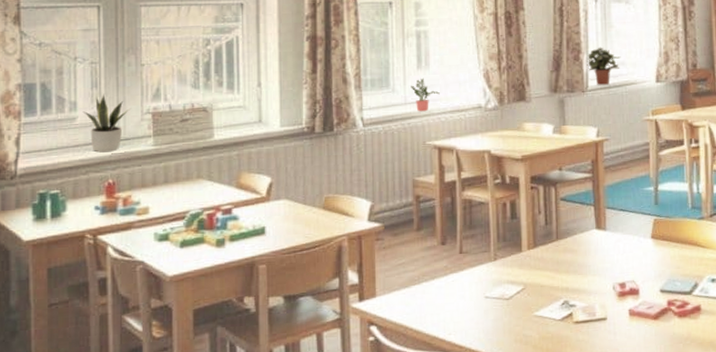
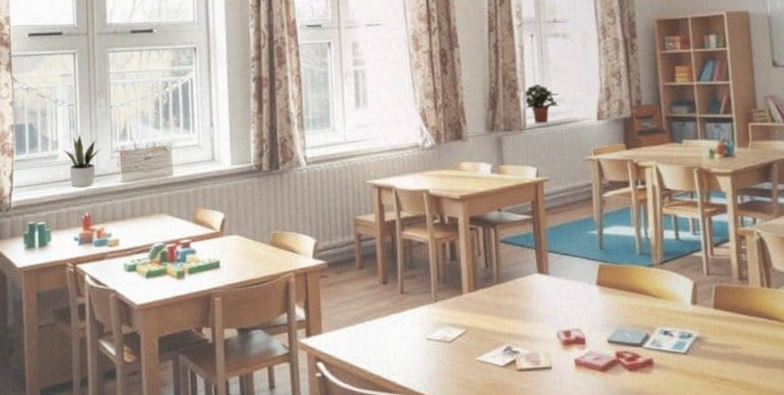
potted plant: present [411,78,440,112] -> none [350,117,378,151]

